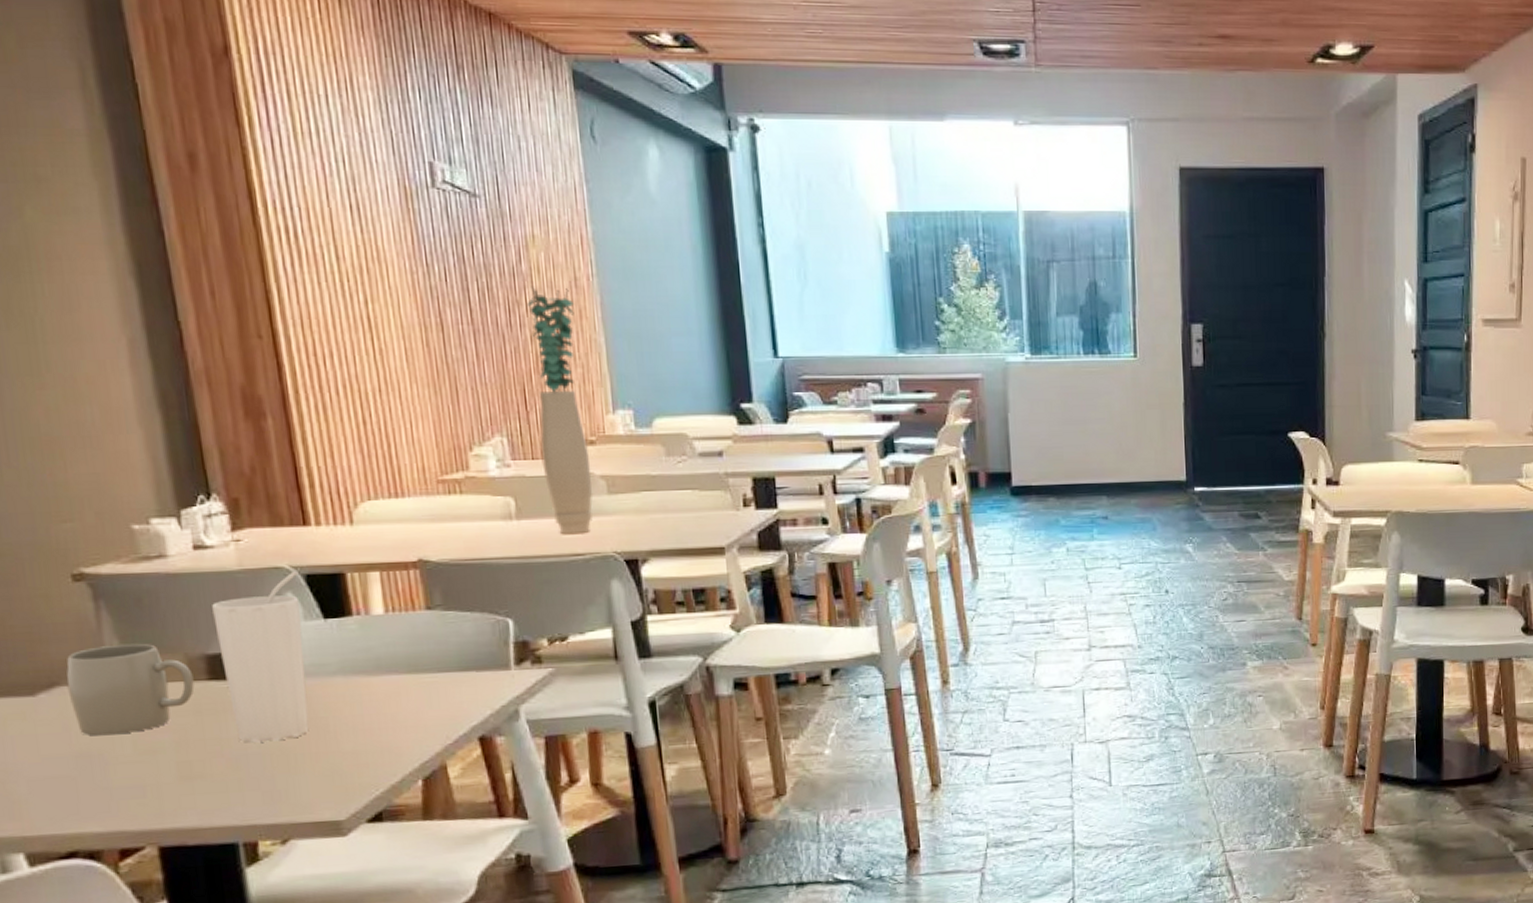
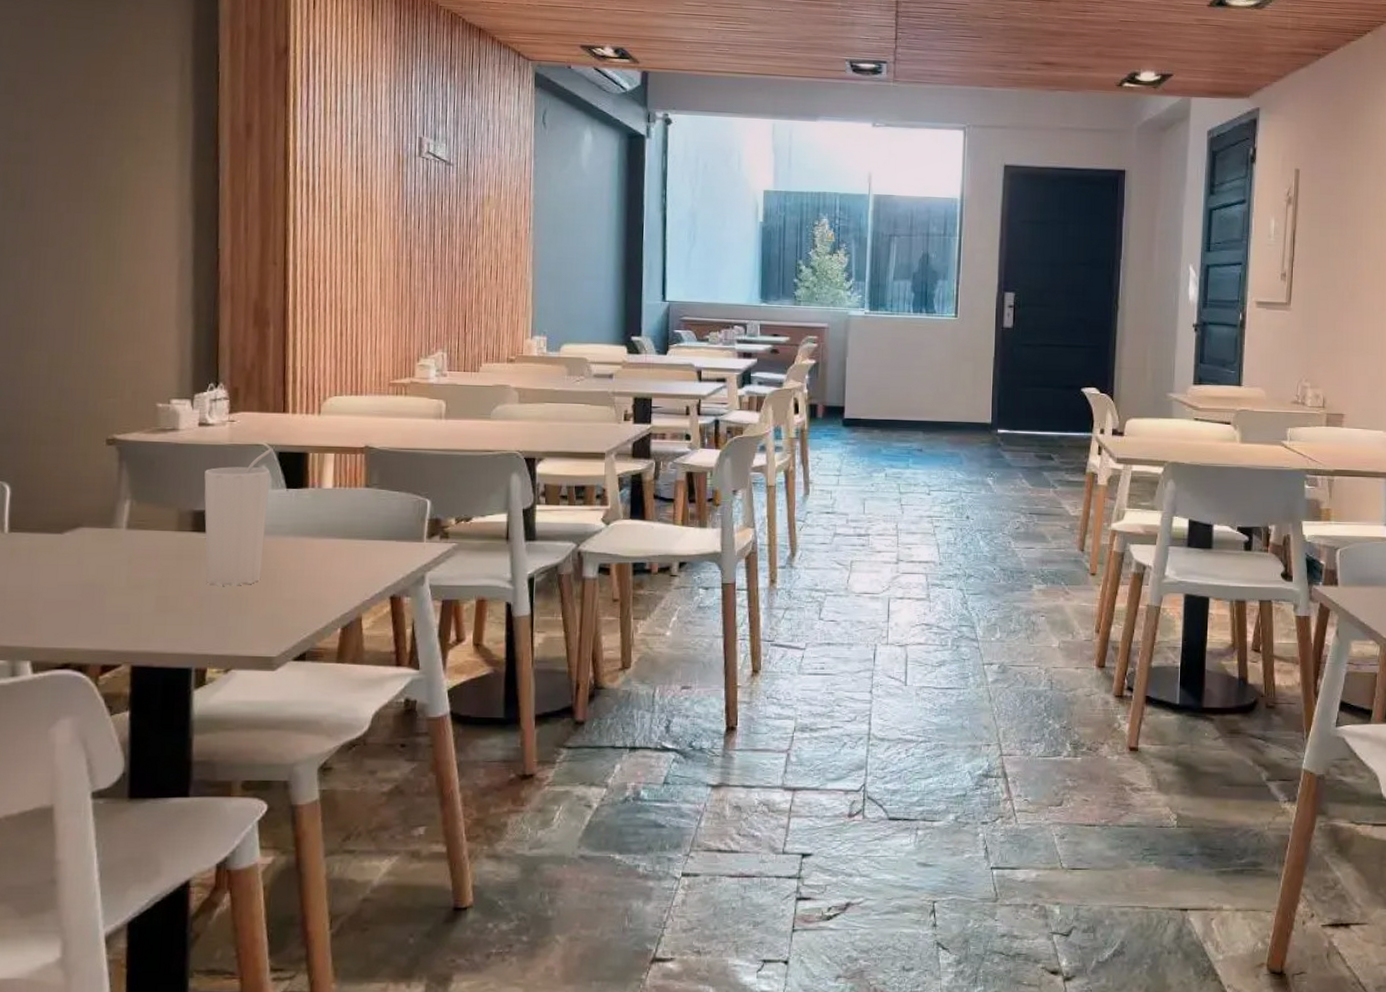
mug: present [66,643,195,736] -> none [87,497,181,570]
vase: present [527,286,594,535] -> none [471,235,512,435]

